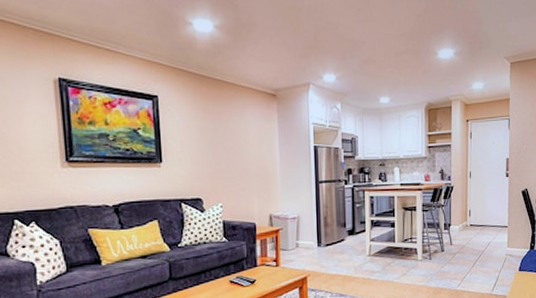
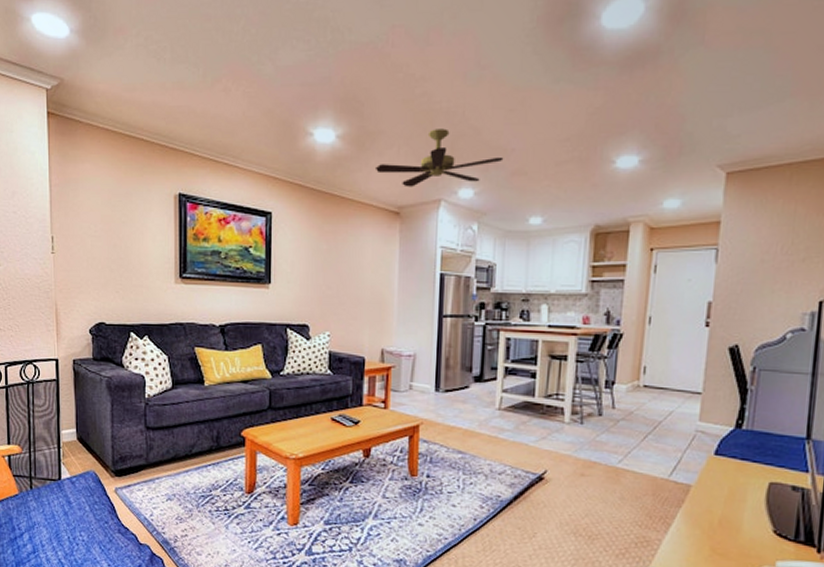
ceiling fan: none [251,23,357,73] -> present [374,128,504,187]

